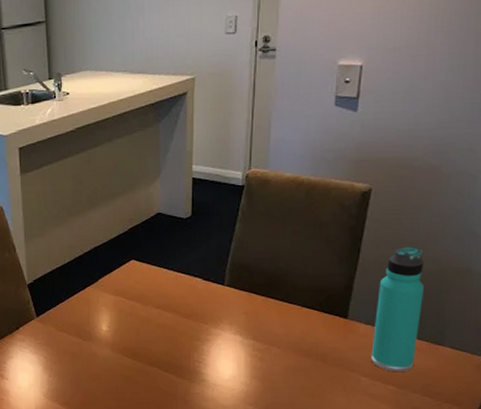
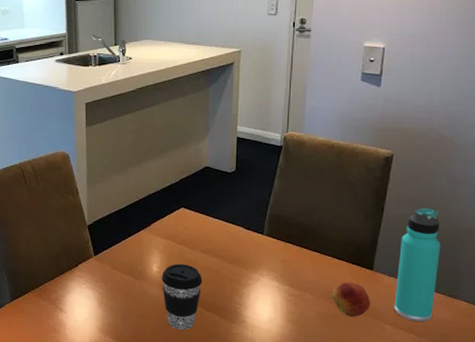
coffee cup: none [111,321,158,392] -> present [161,263,203,330]
fruit: none [301,333,345,370] -> present [332,282,371,317]

